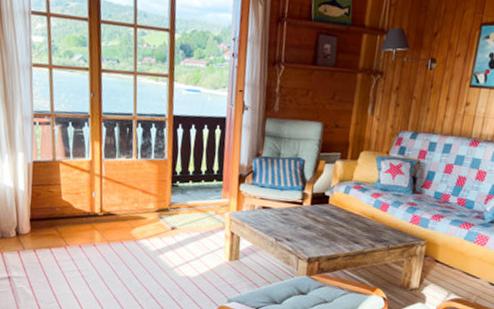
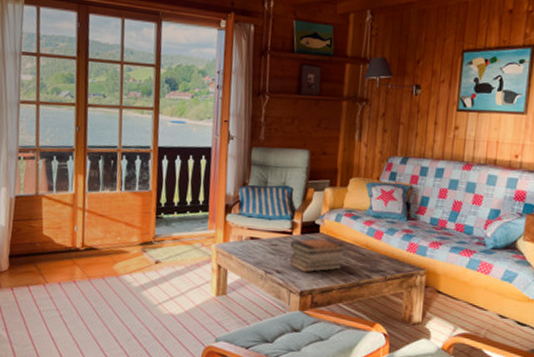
book stack: none [298,209,354,241] -> present [289,238,347,273]

